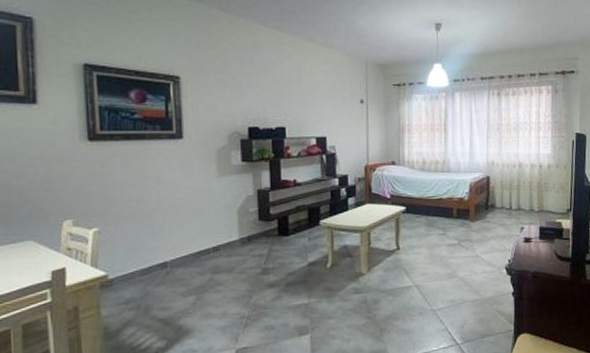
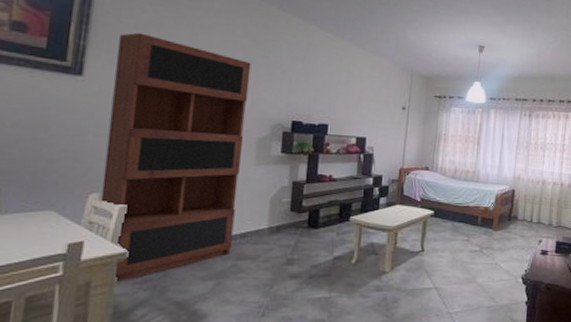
bookcase: none [66,53,206,307] -> present [100,32,251,285]

